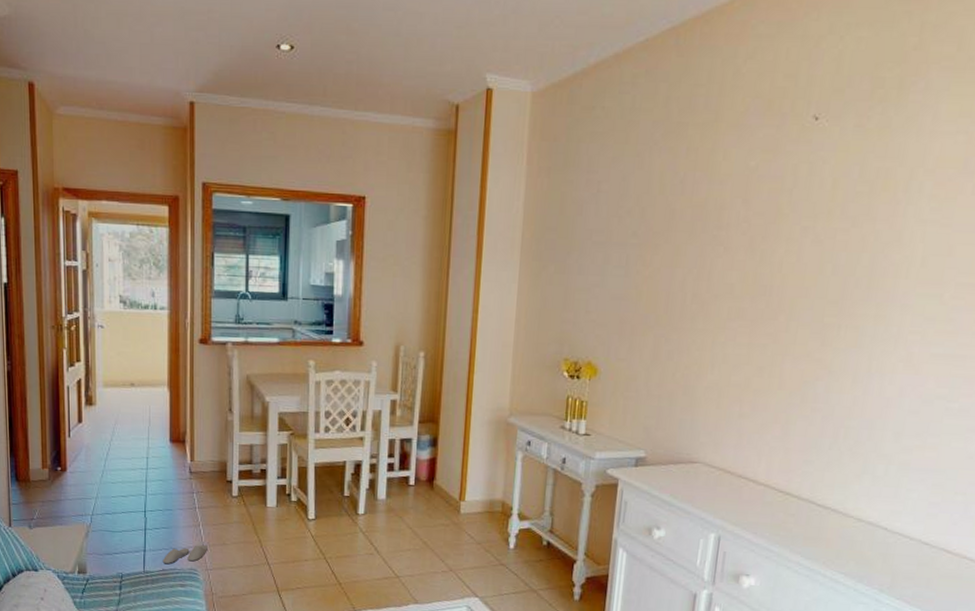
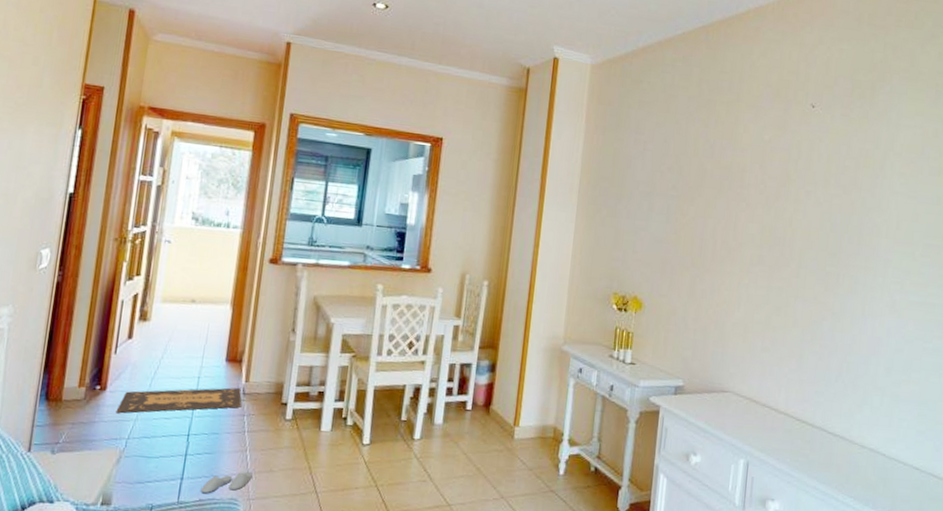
doormat: none [78,466,190,492] -> present [115,387,242,414]

